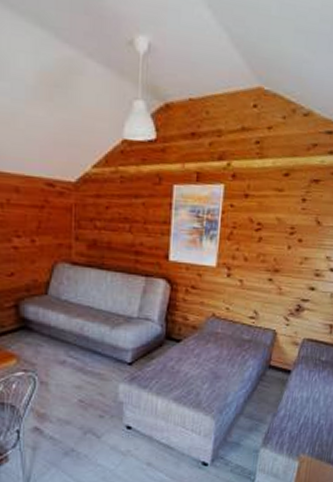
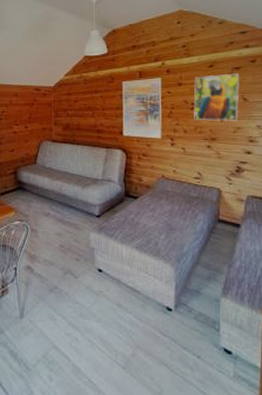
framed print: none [258,187,317,250] -> present [194,73,239,121]

